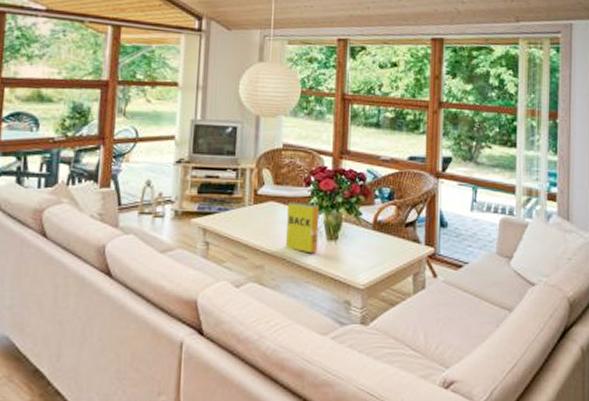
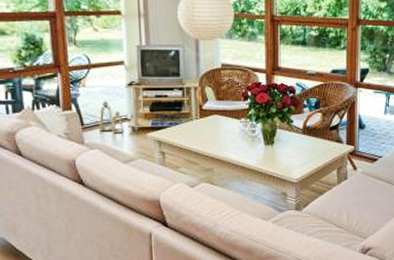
book: present [286,201,320,254] -> none [229,114,258,157]

